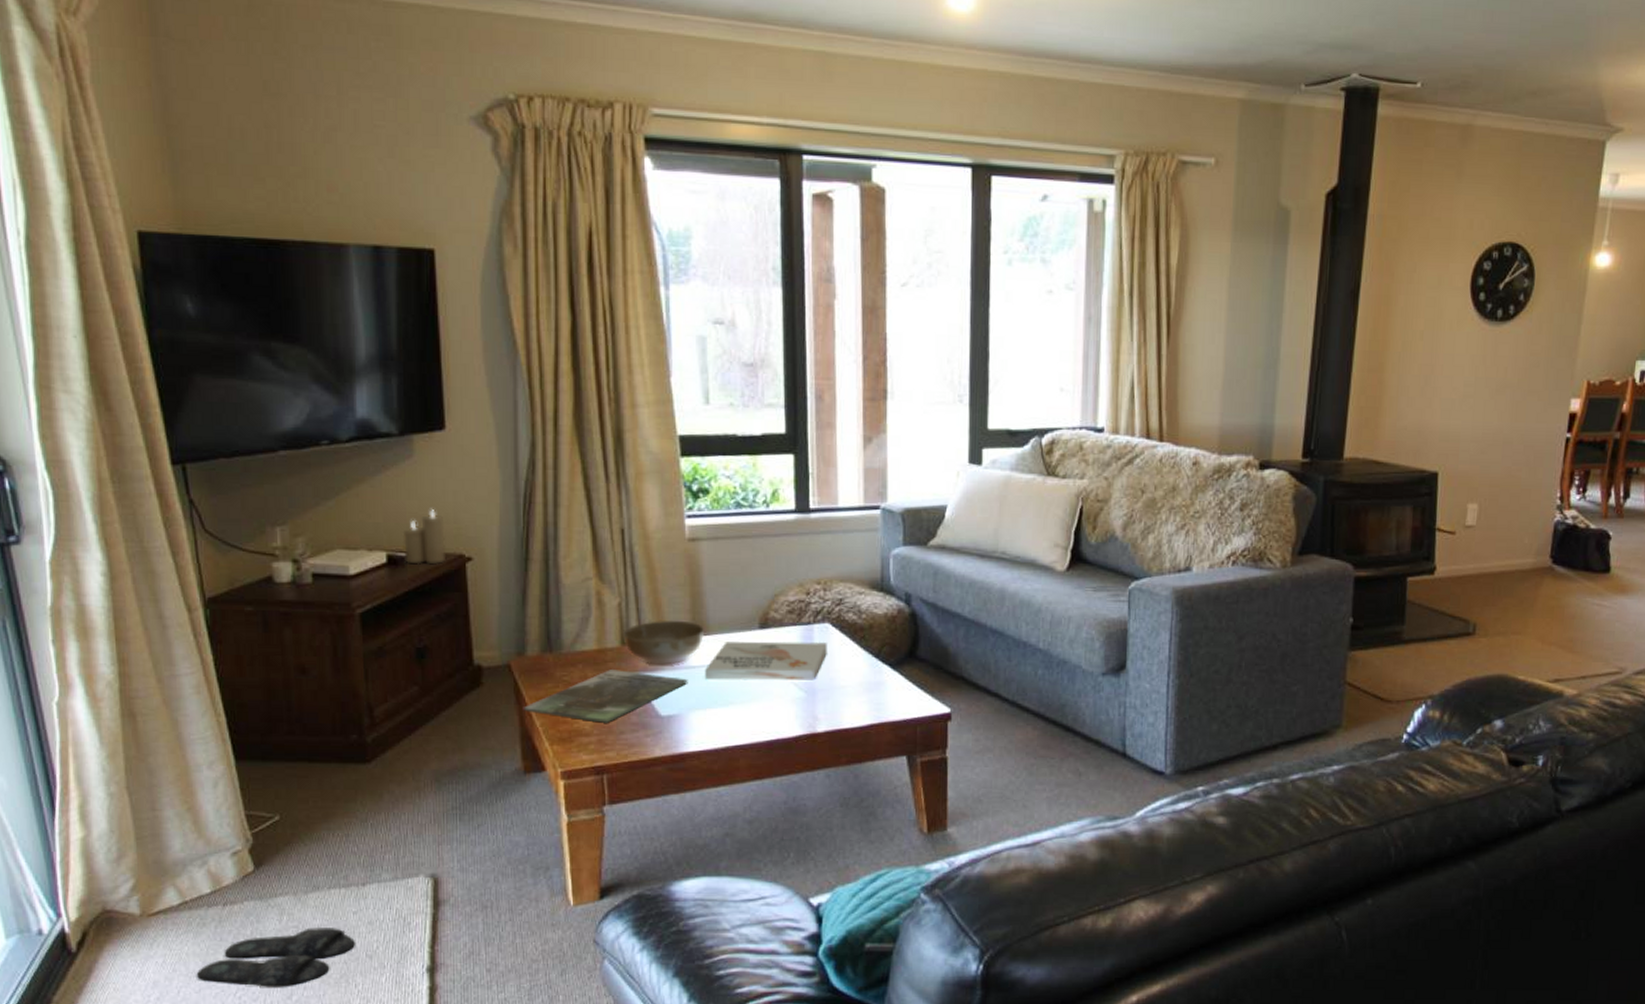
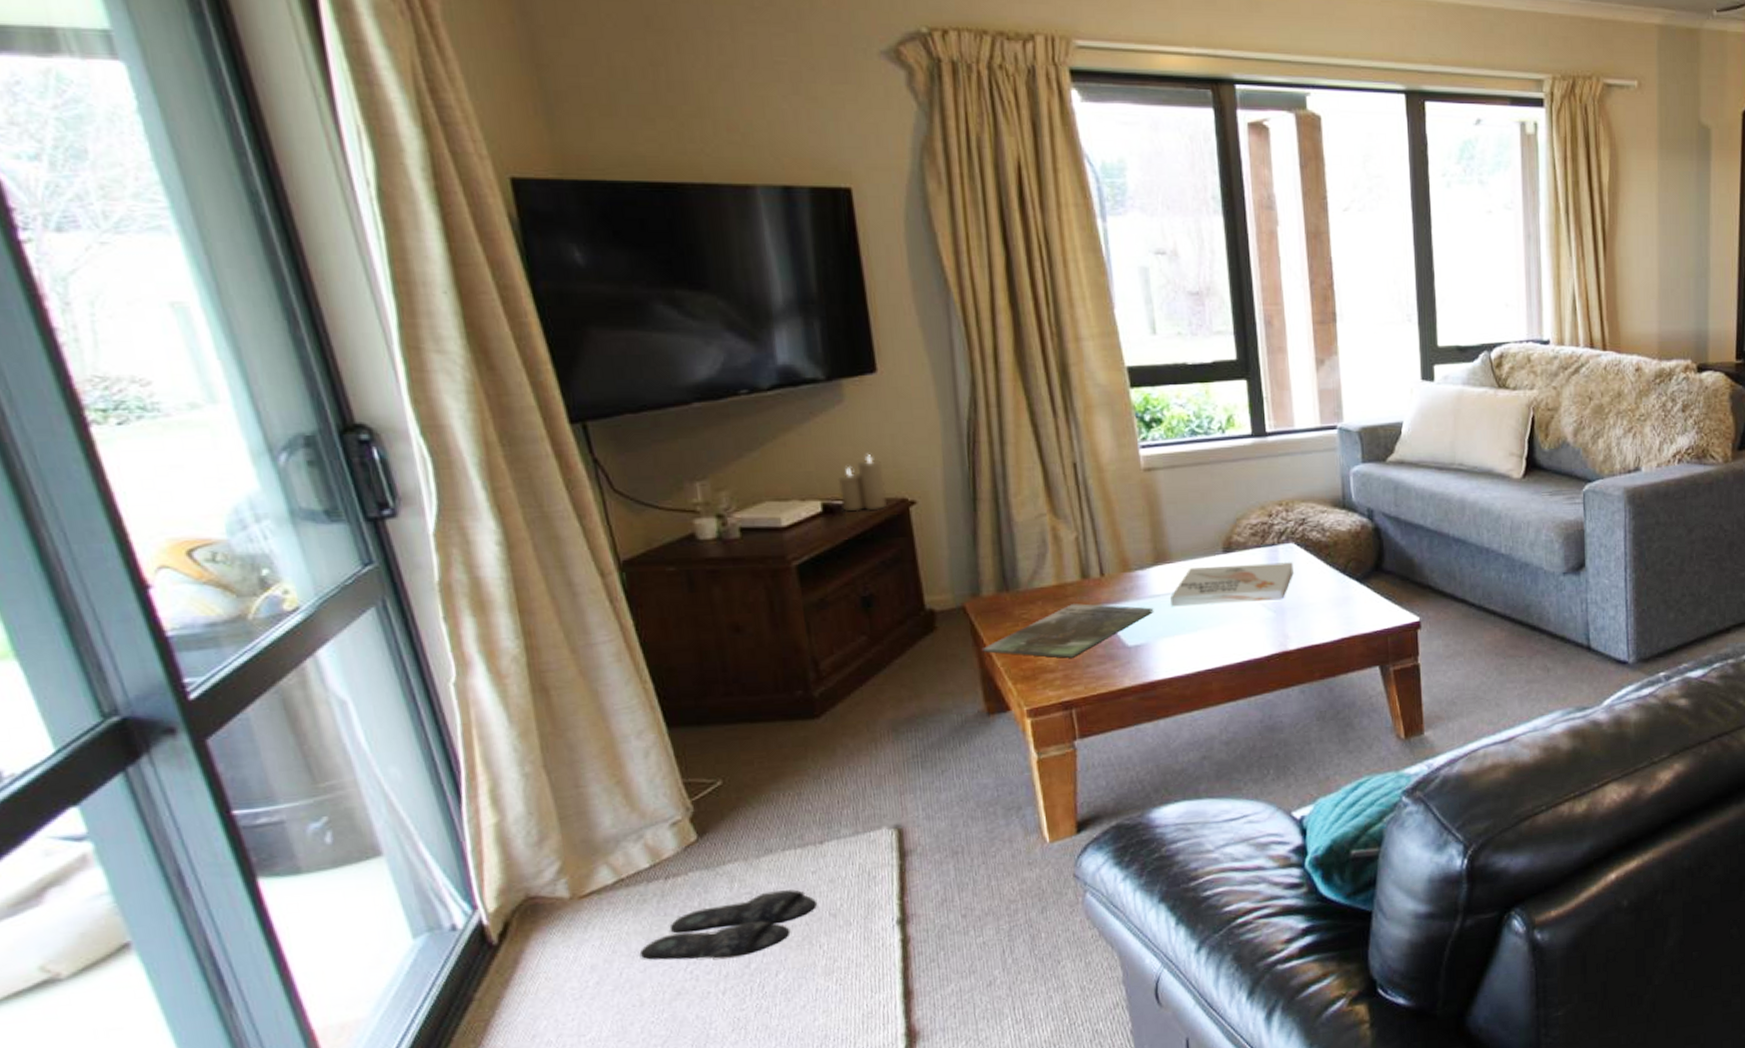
bowl: present [623,620,705,665] -> none [1082,550,1168,596]

